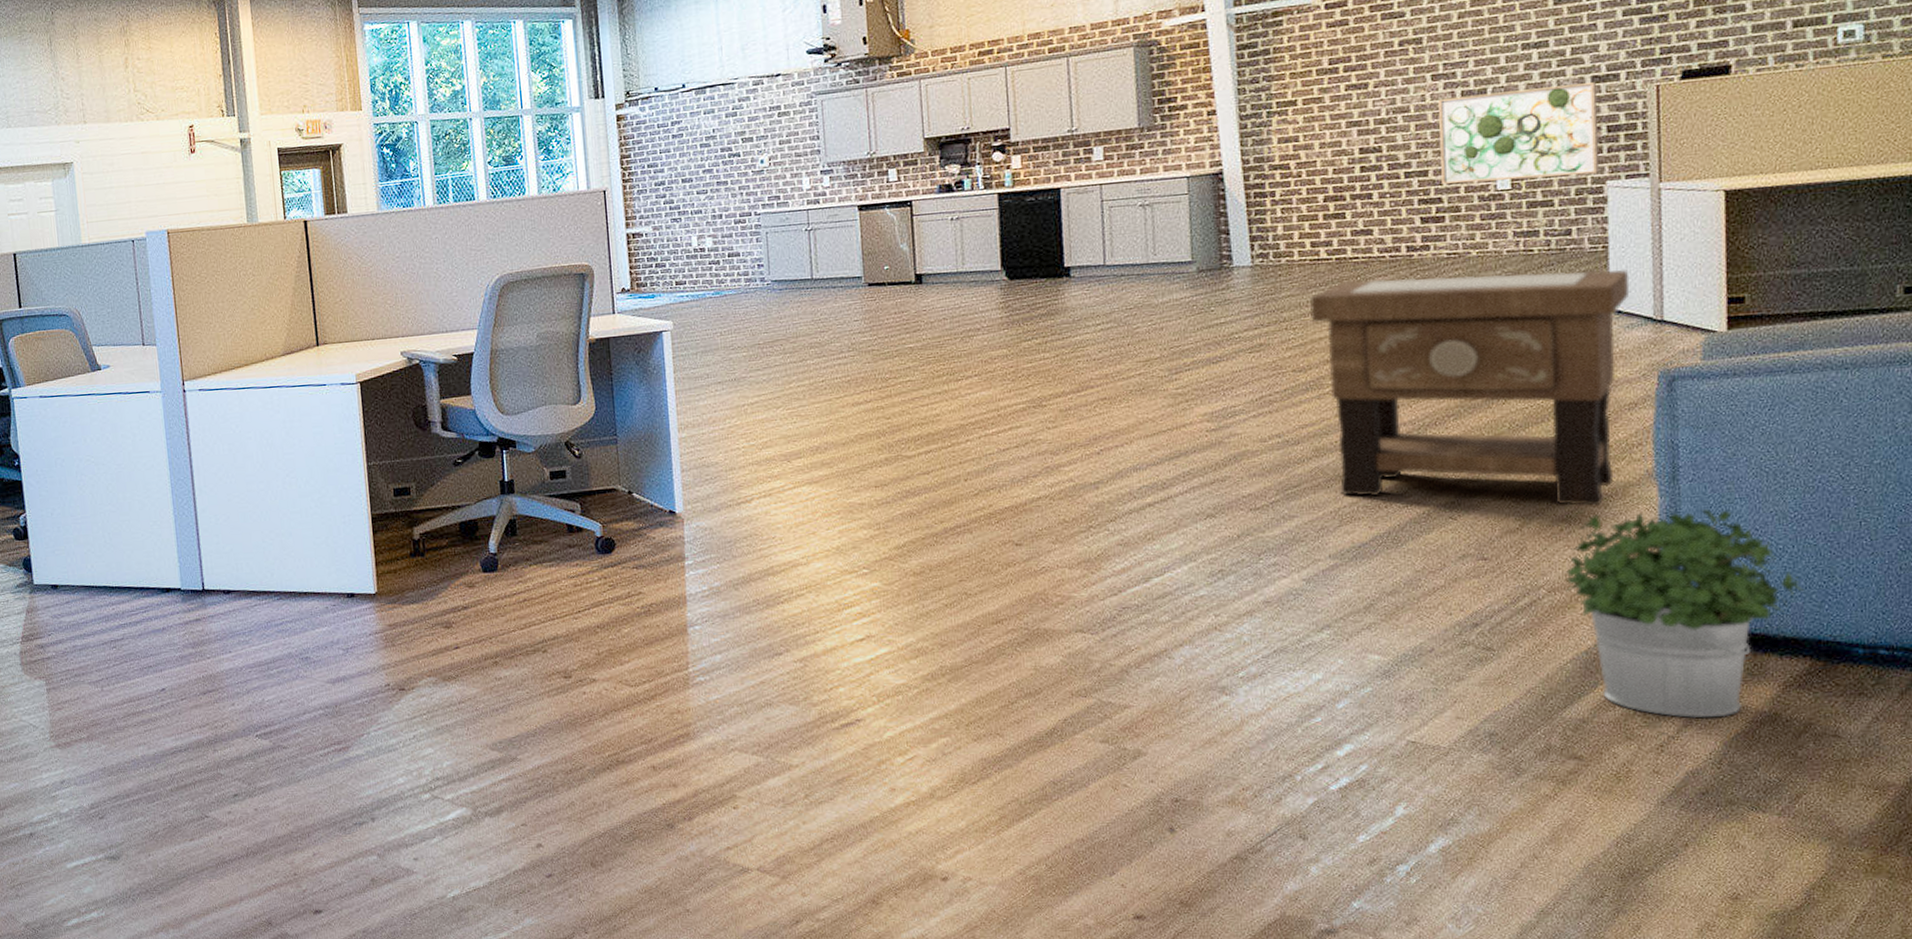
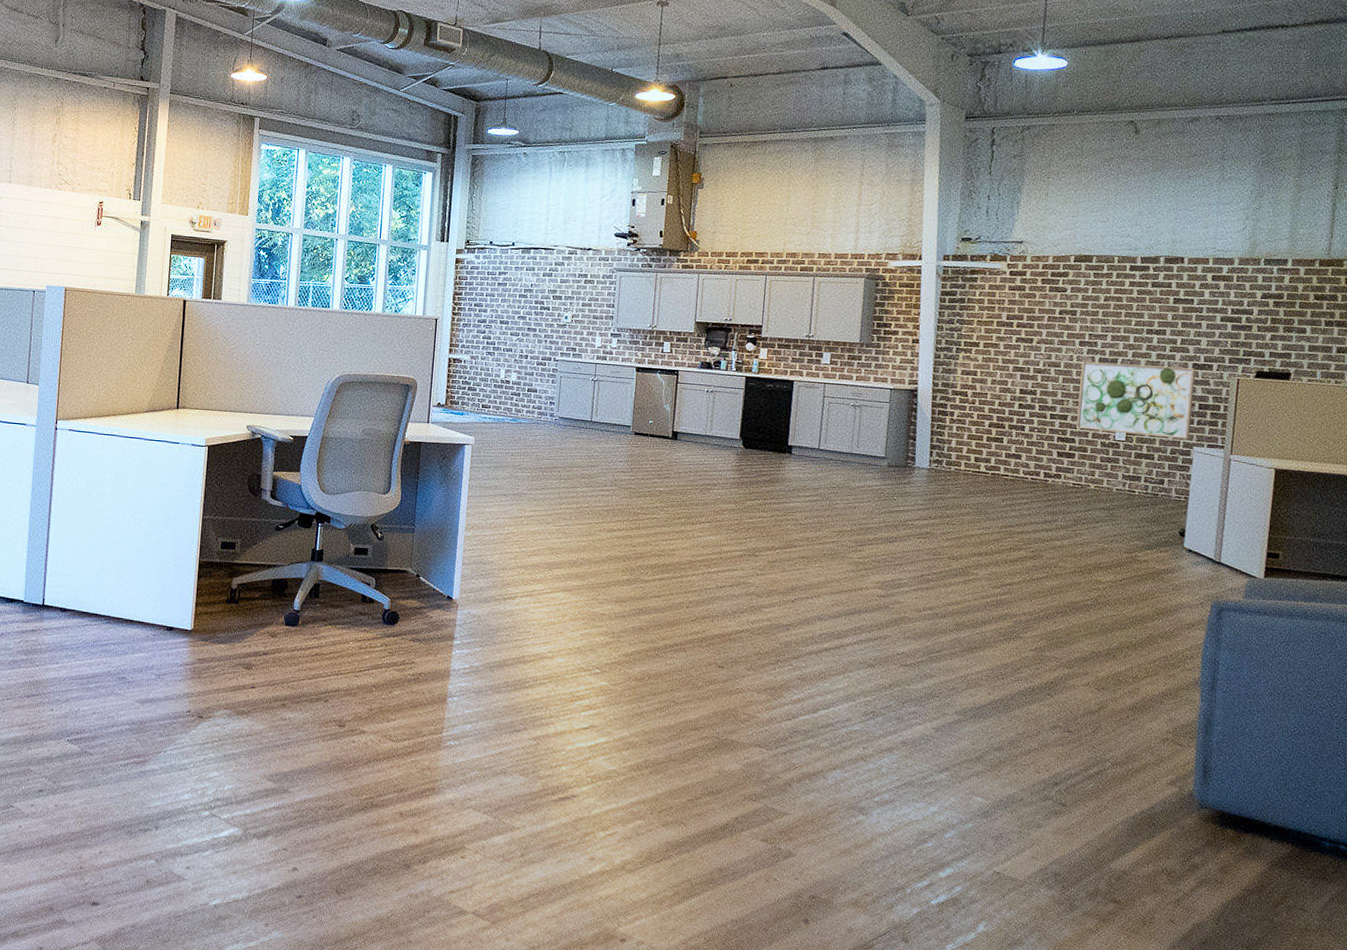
side table: present [1310,269,1630,506] -> none [967,492,1200,701]
potted plant: present [1565,508,1804,719] -> none [1125,708,1294,884]

